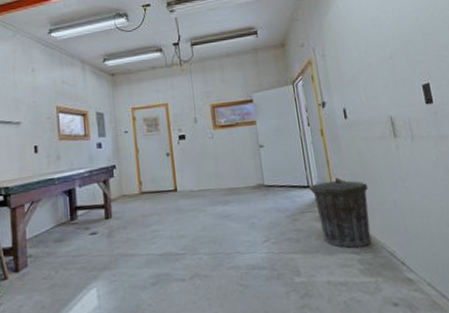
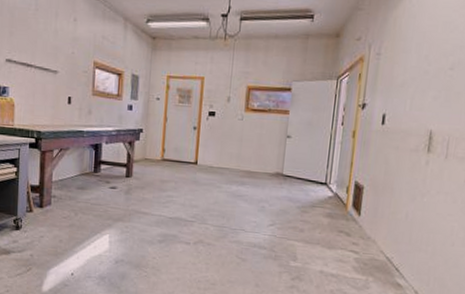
trash can: present [310,178,372,248] -> none [327,181,385,248]

